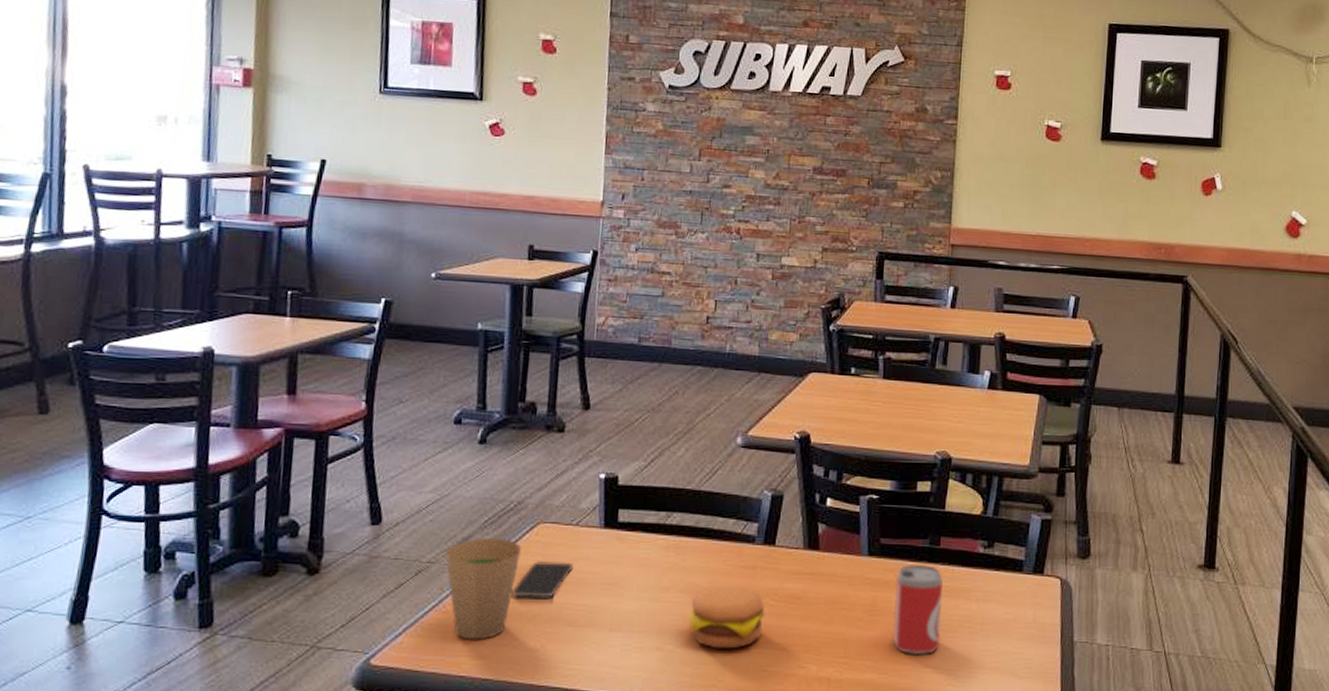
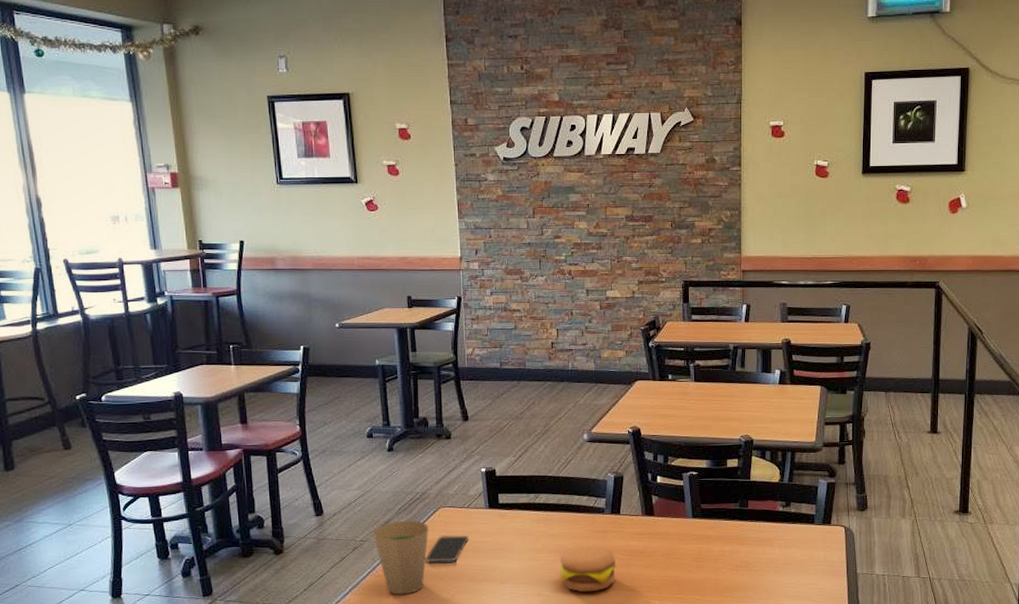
beer can: present [893,565,943,656] -> none [716,523,753,590]

